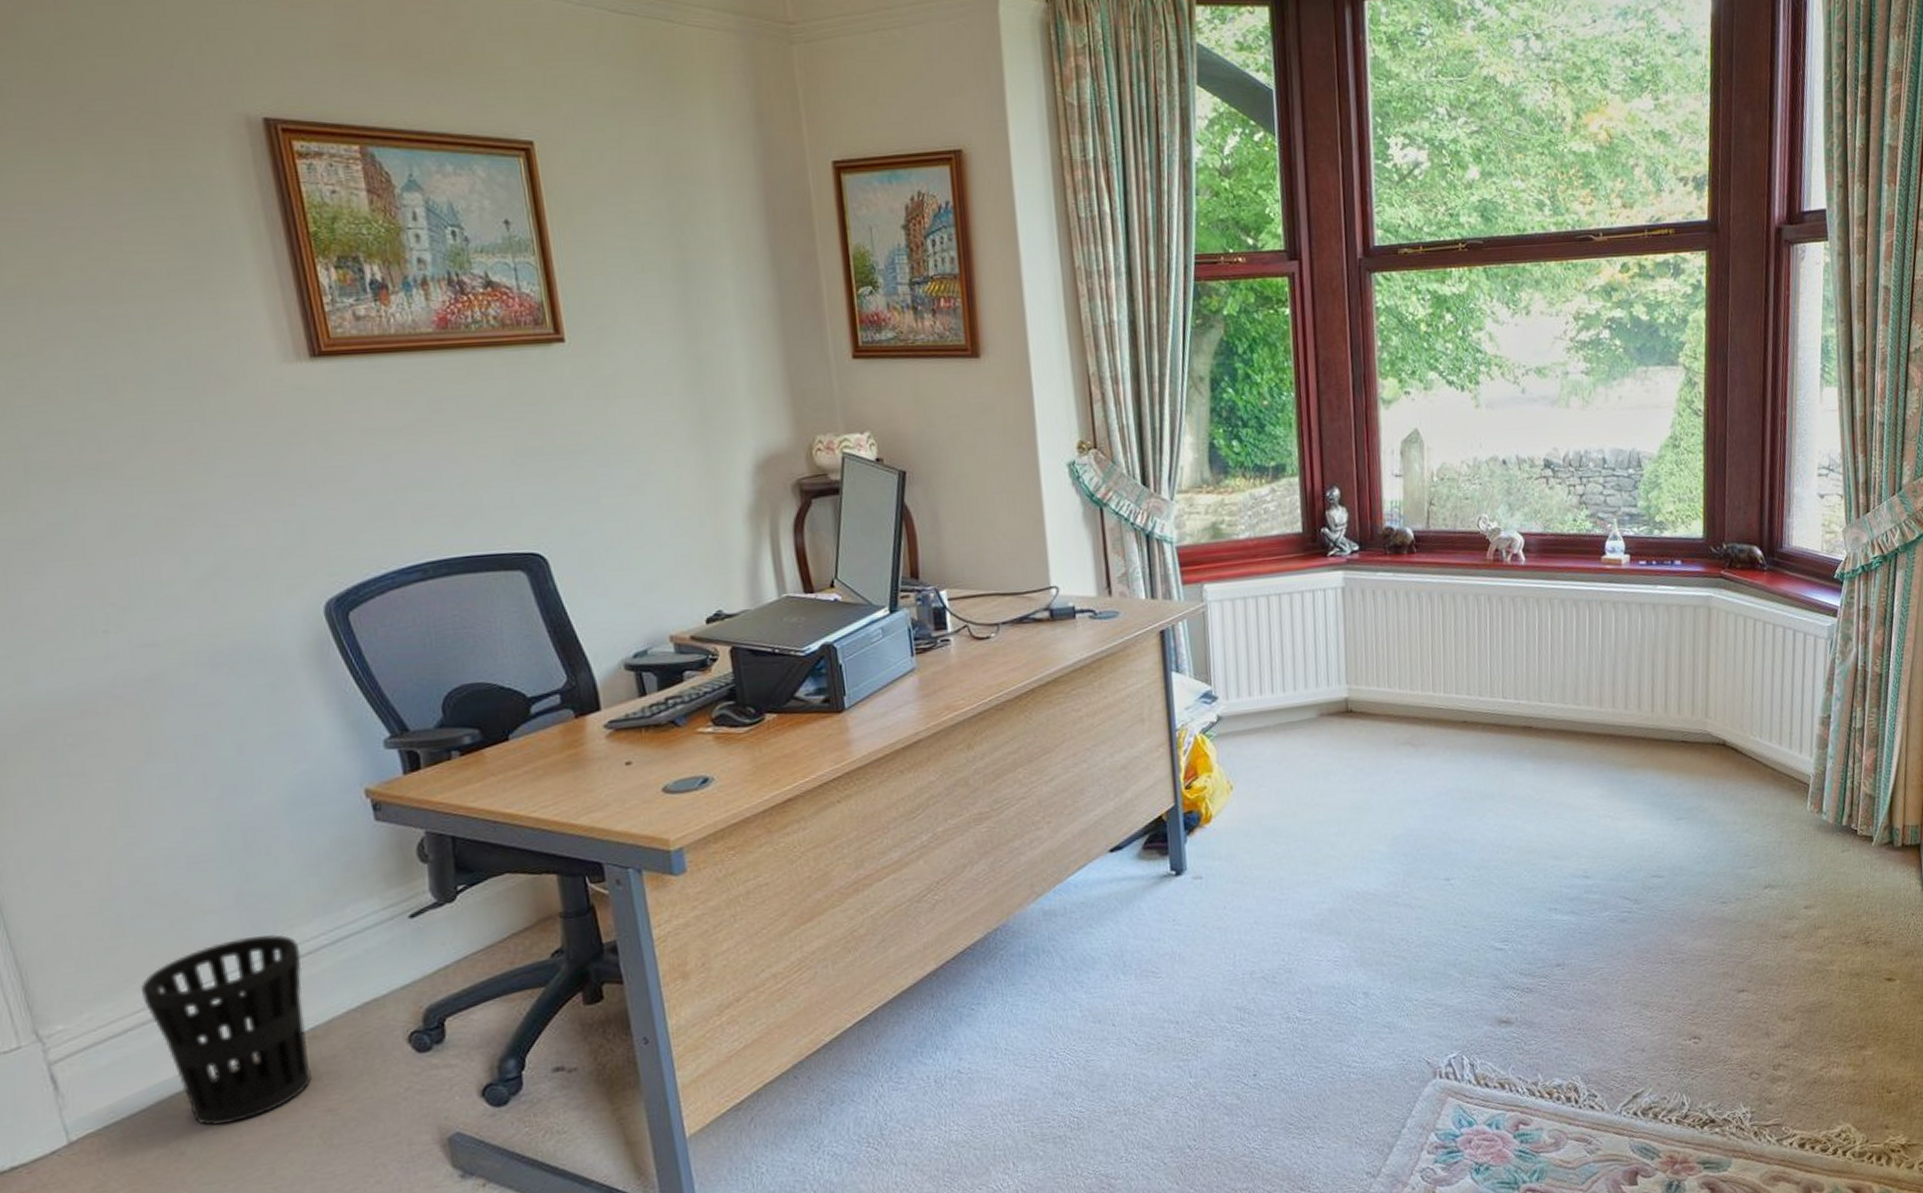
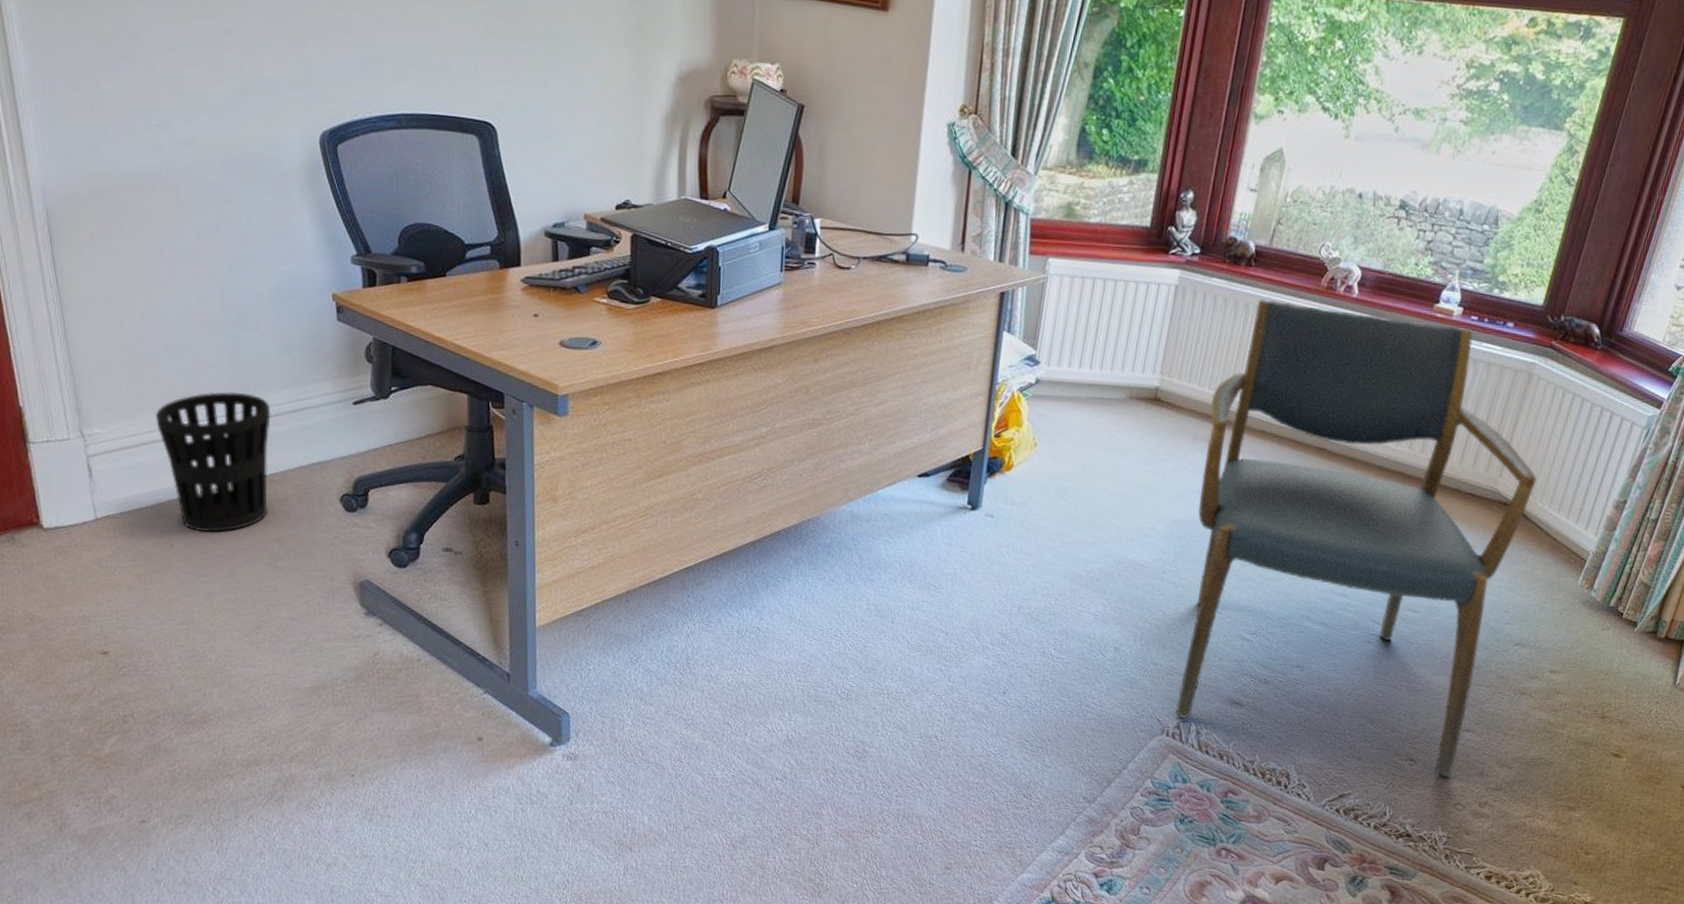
armchair: none [1404,574,1742,1054] -> present [1175,299,1537,777]

